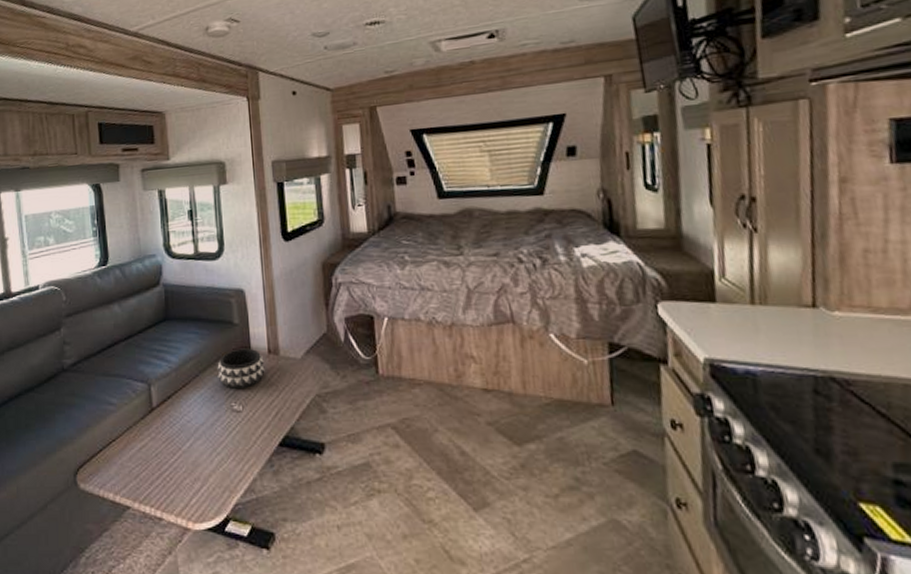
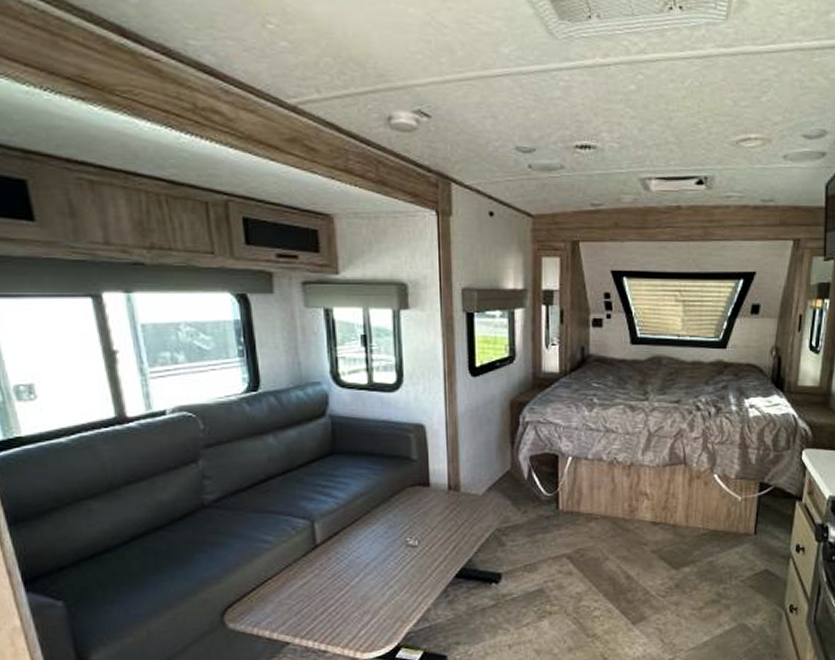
decorative bowl: present [217,348,265,389] -> none [391,484,444,525]

